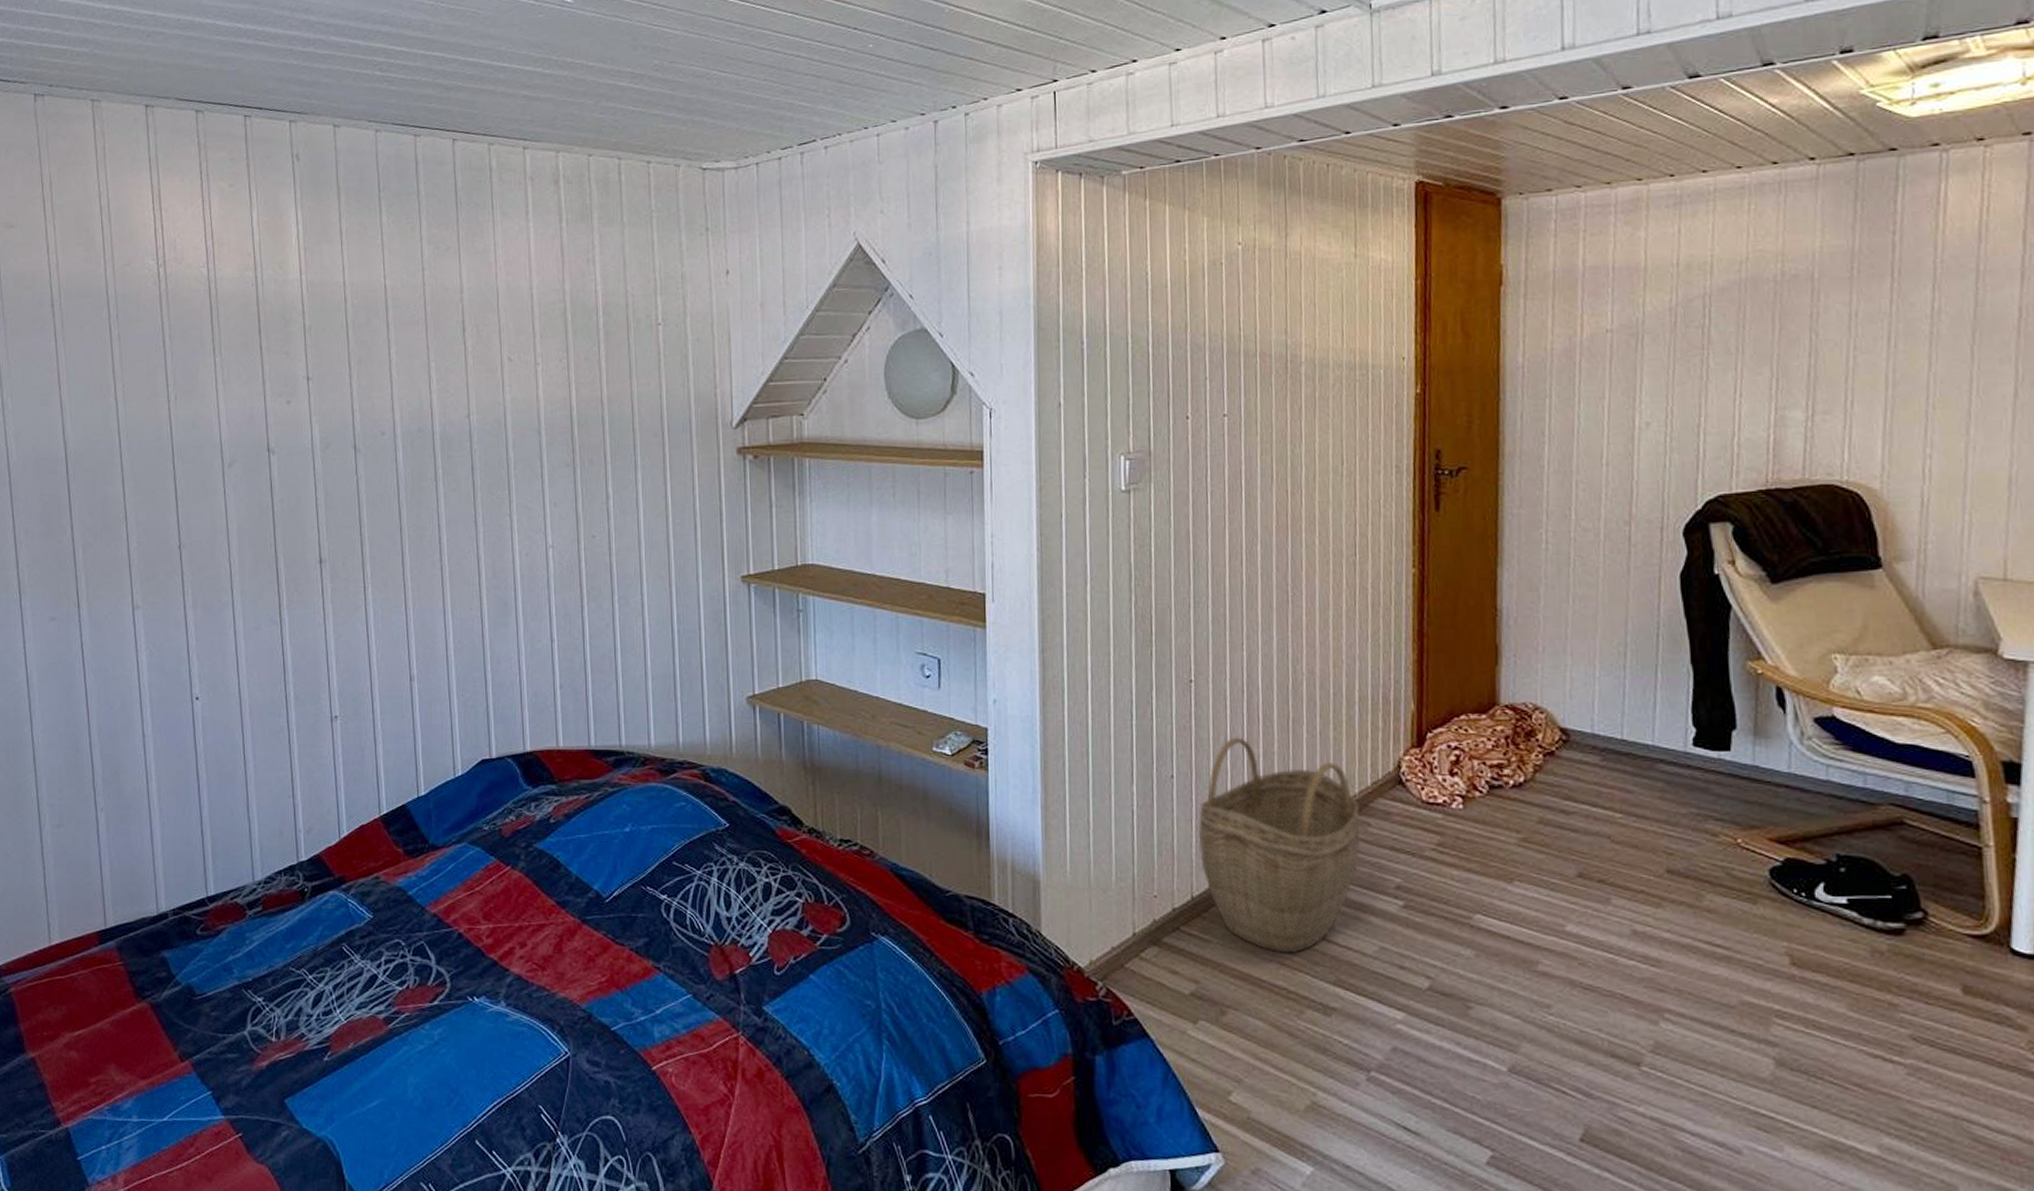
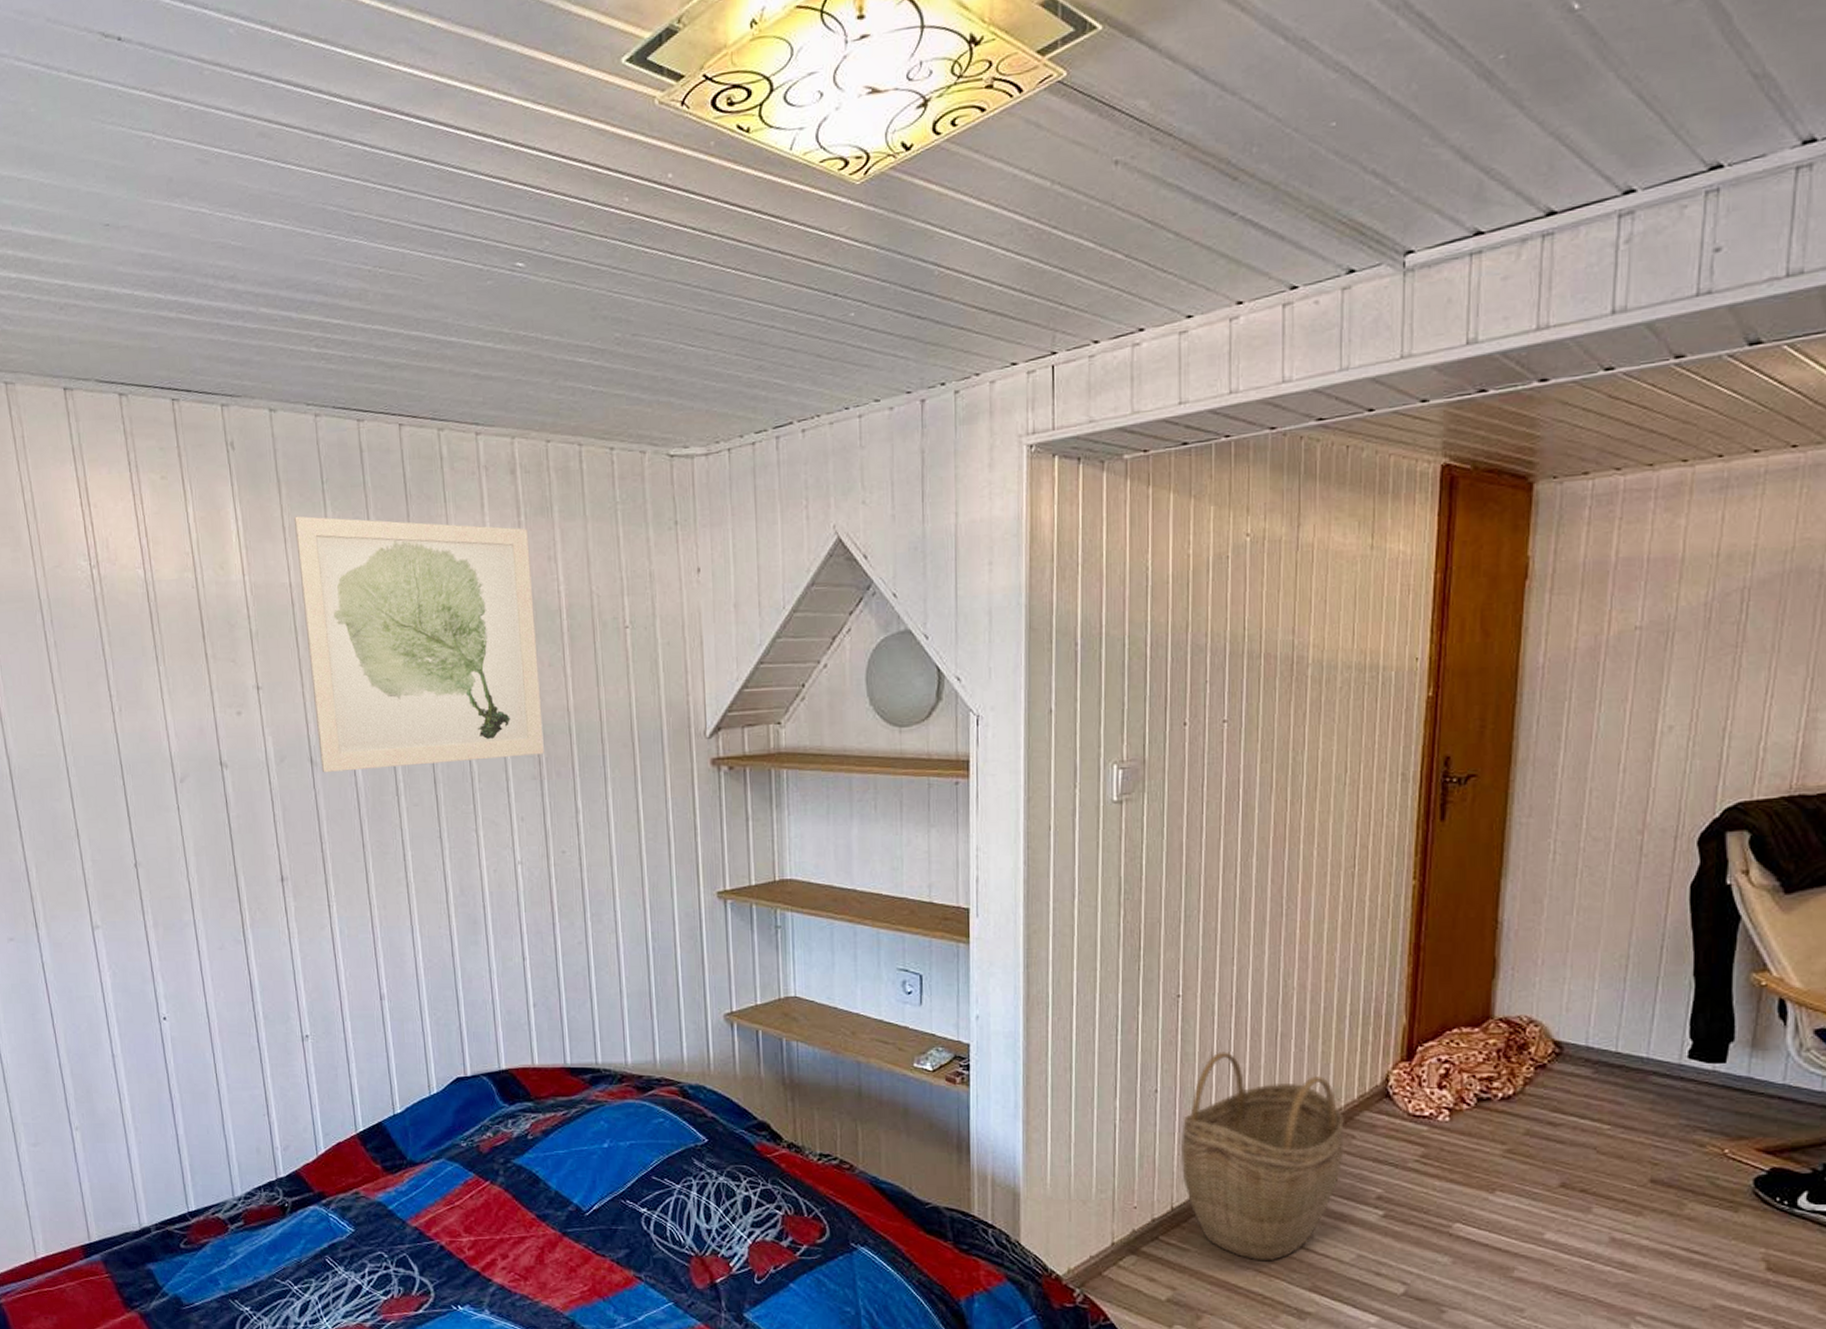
wall art: none [350,220,578,460] -> present [293,516,544,773]

